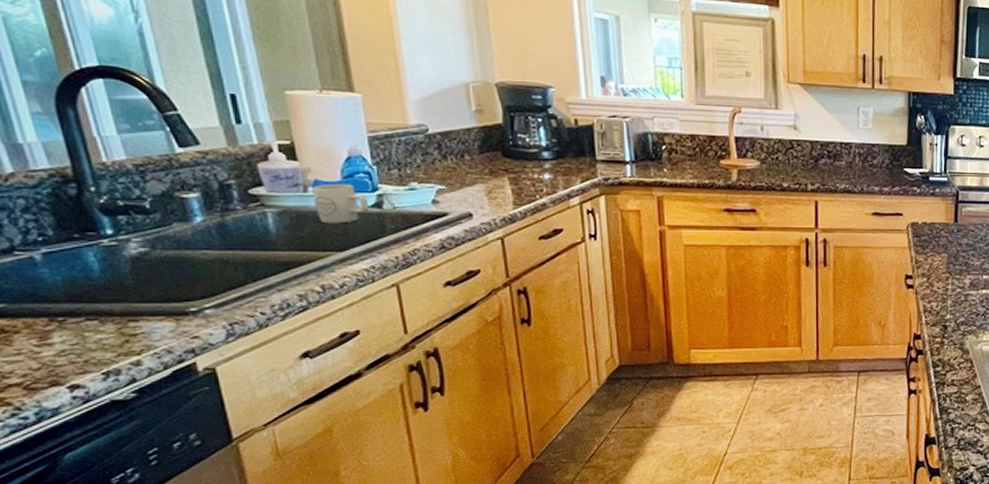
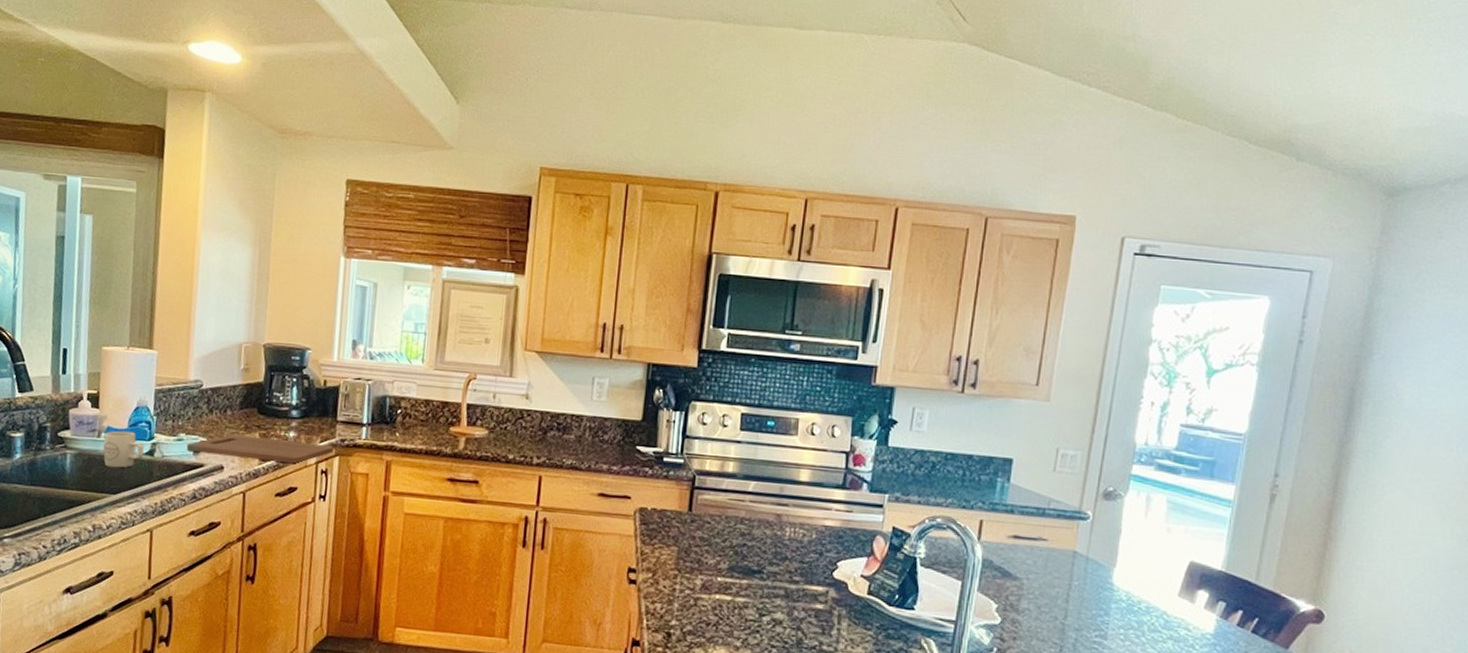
cutting board: none [422,180,598,206] -> present [186,434,334,464]

